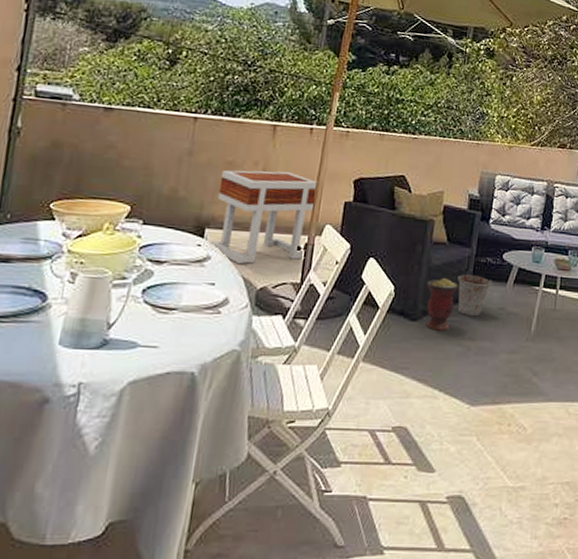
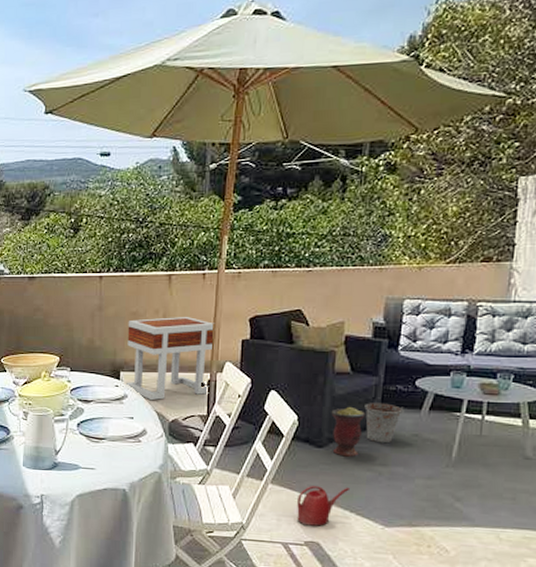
watering can: none [386,363,441,409] -> present [297,486,351,526]

